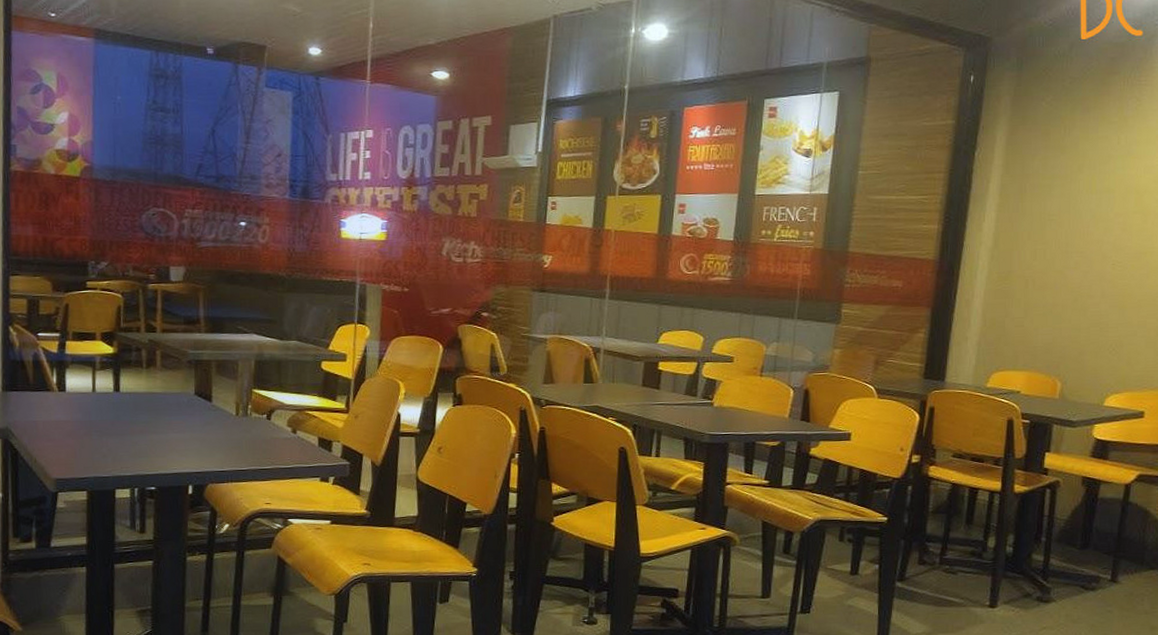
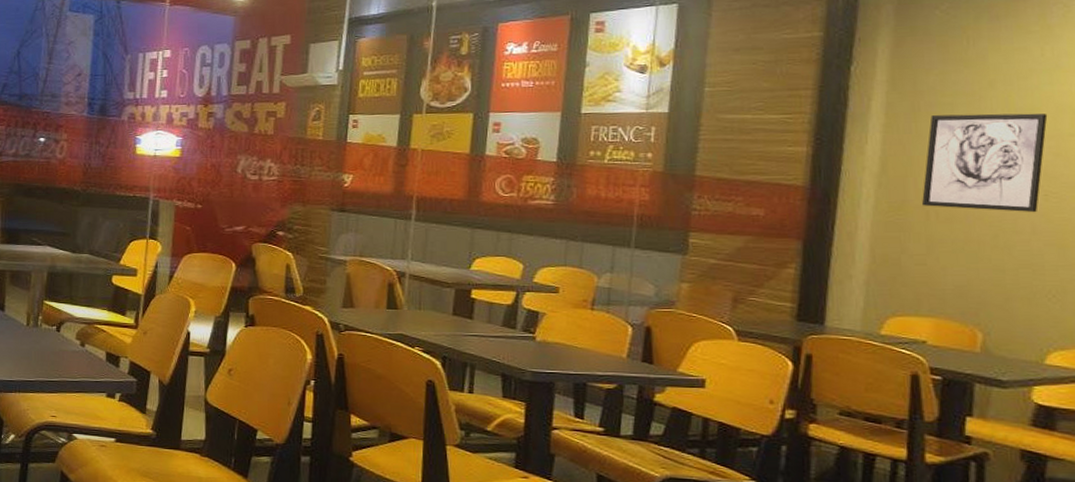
wall art: none [1023,193,1119,280] -> present [922,113,1048,213]

